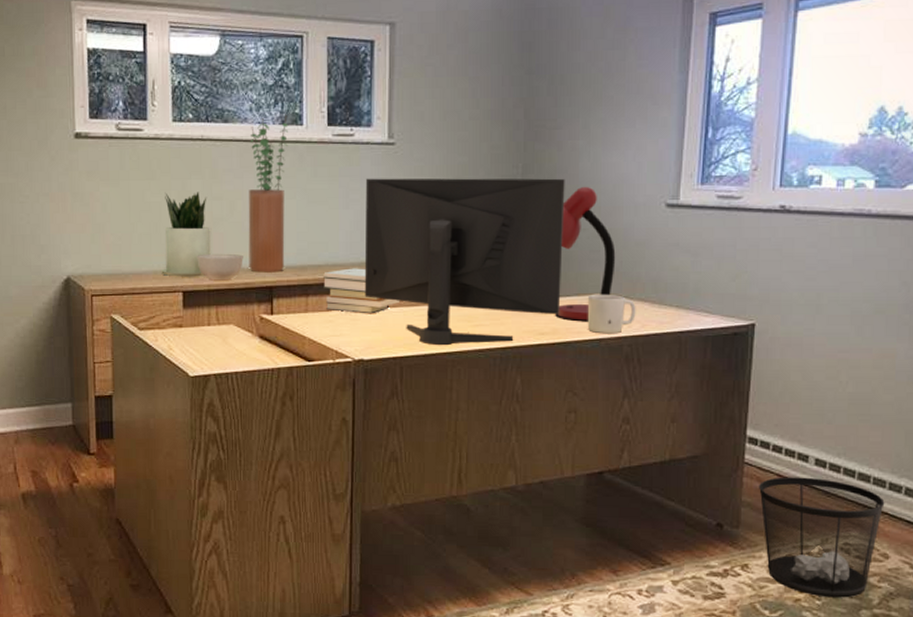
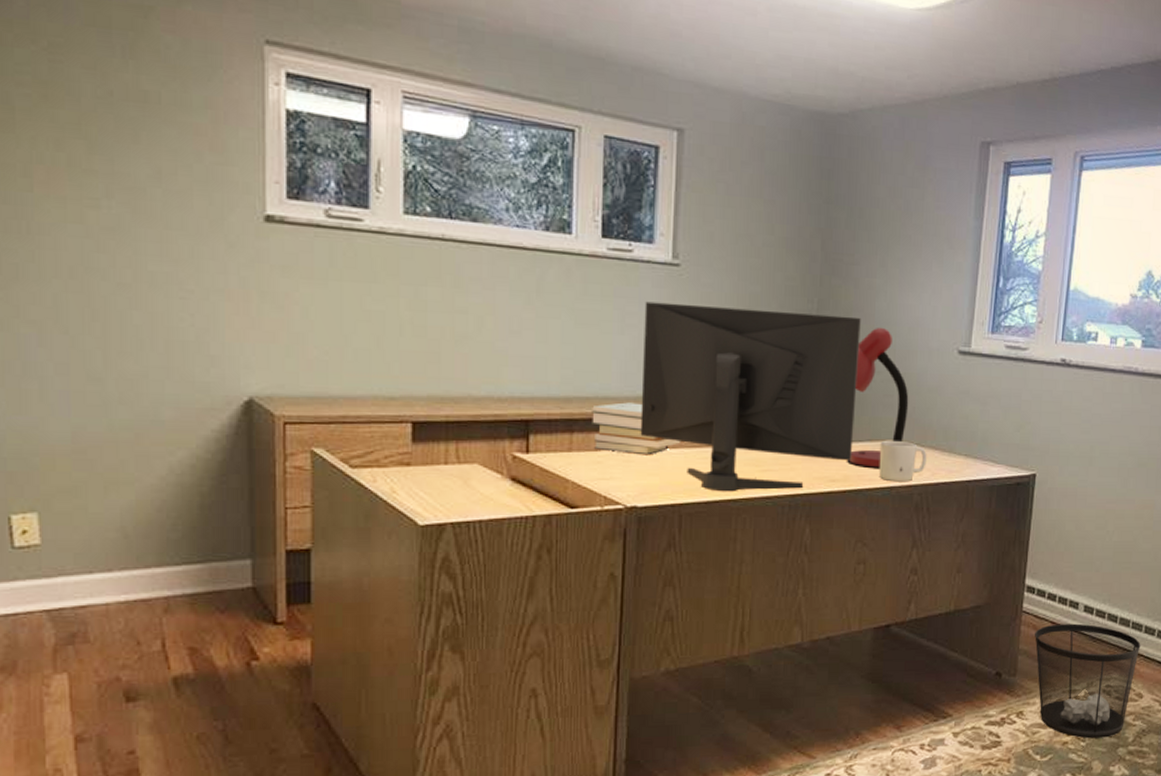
planter: present [161,192,212,277] -> none [383,299,453,405]
bowl: present [197,253,243,281] -> none [432,377,493,411]
vase: present [248,115,289,273] -> none [499,220,555,404]

